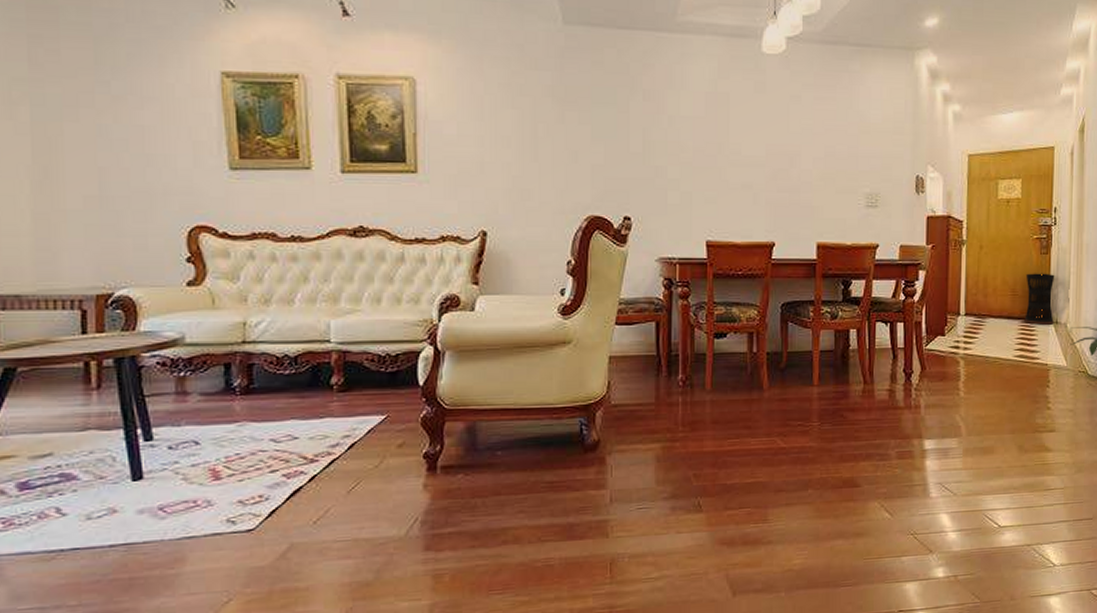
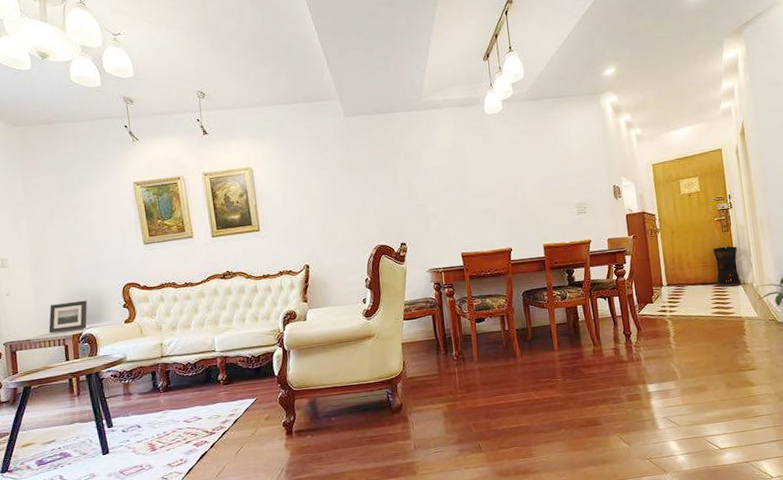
picture frame: none [55,243,127,290] -> present [48,300,88,334]

